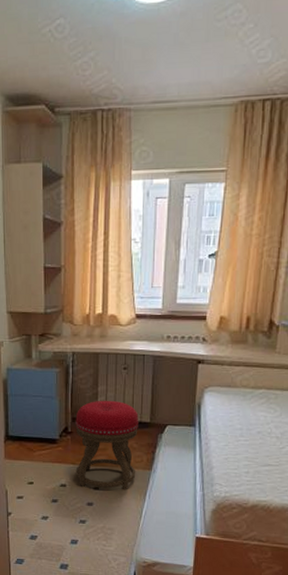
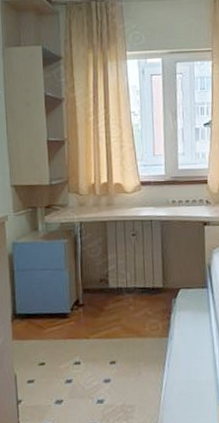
stool: present [75,400,139,490] -> none [86,268,153,362]

